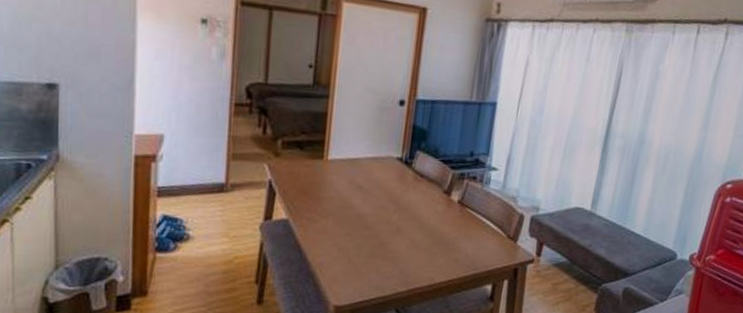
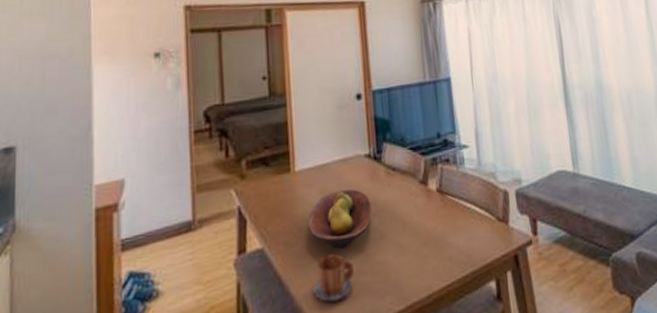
mug: none [328,235,368,274] -> present [313,253,354,302]
fruit bowl: none [331,183,394,234] -> present [307,189,372,249]

